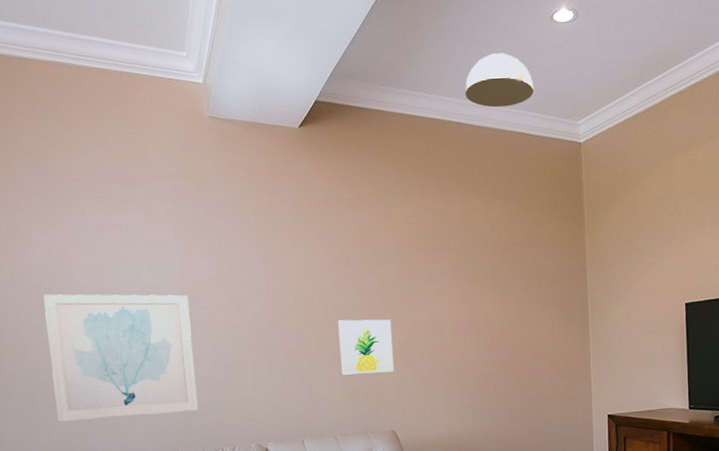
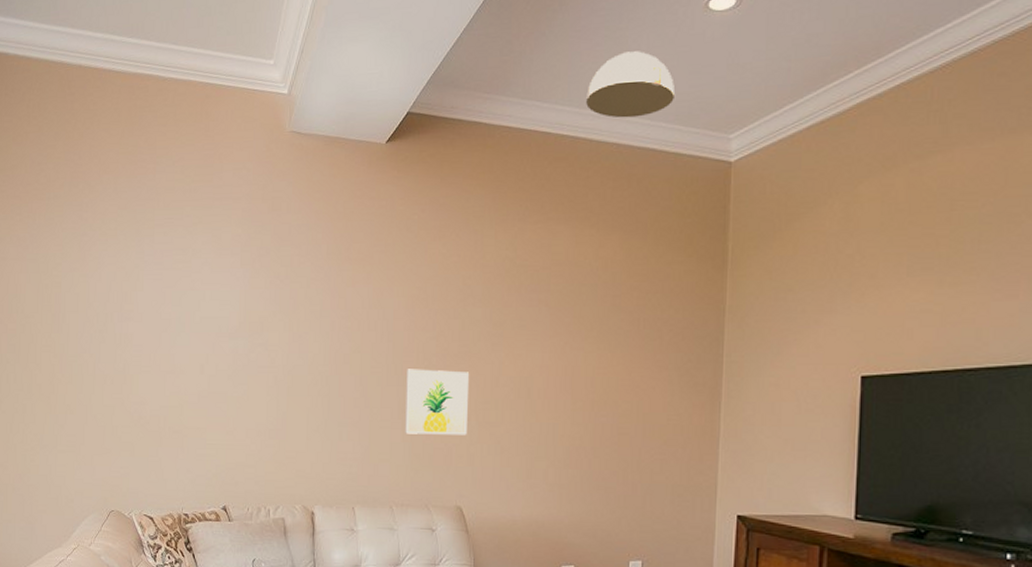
wall art: present [43,294,199,422] -> none [103,320,247,461]

